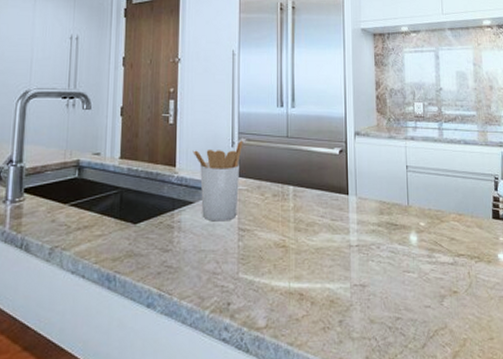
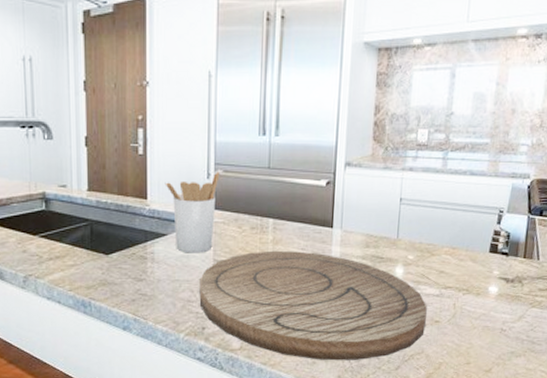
cutting board: none [224,218,445,339] -> present [199,250,427,361]

